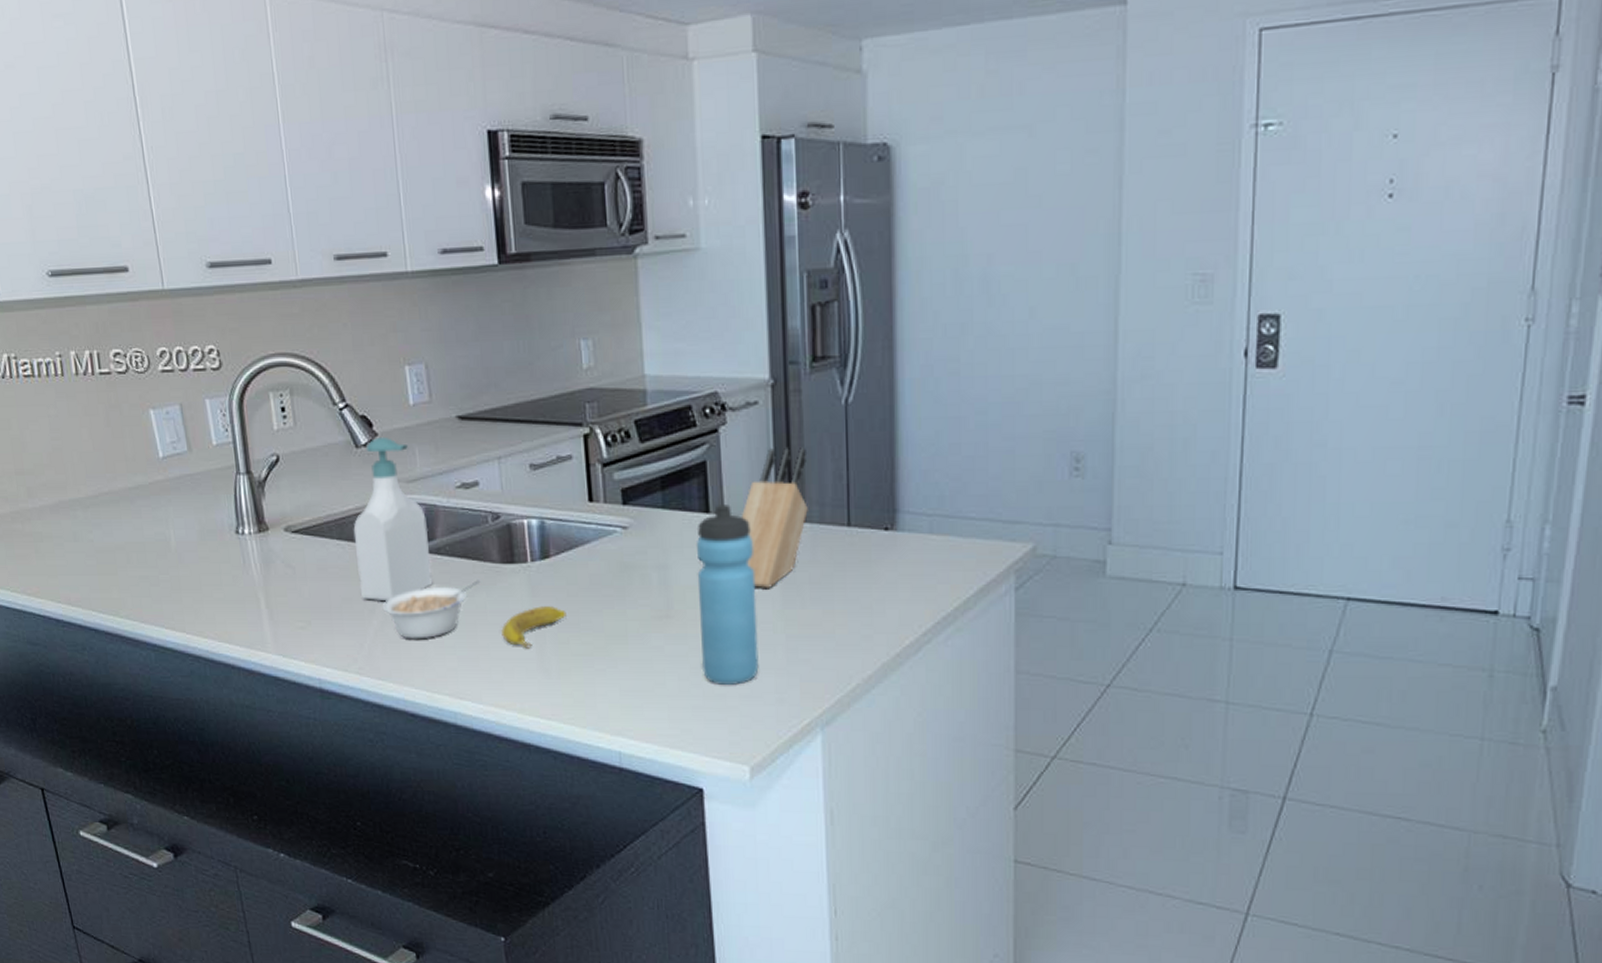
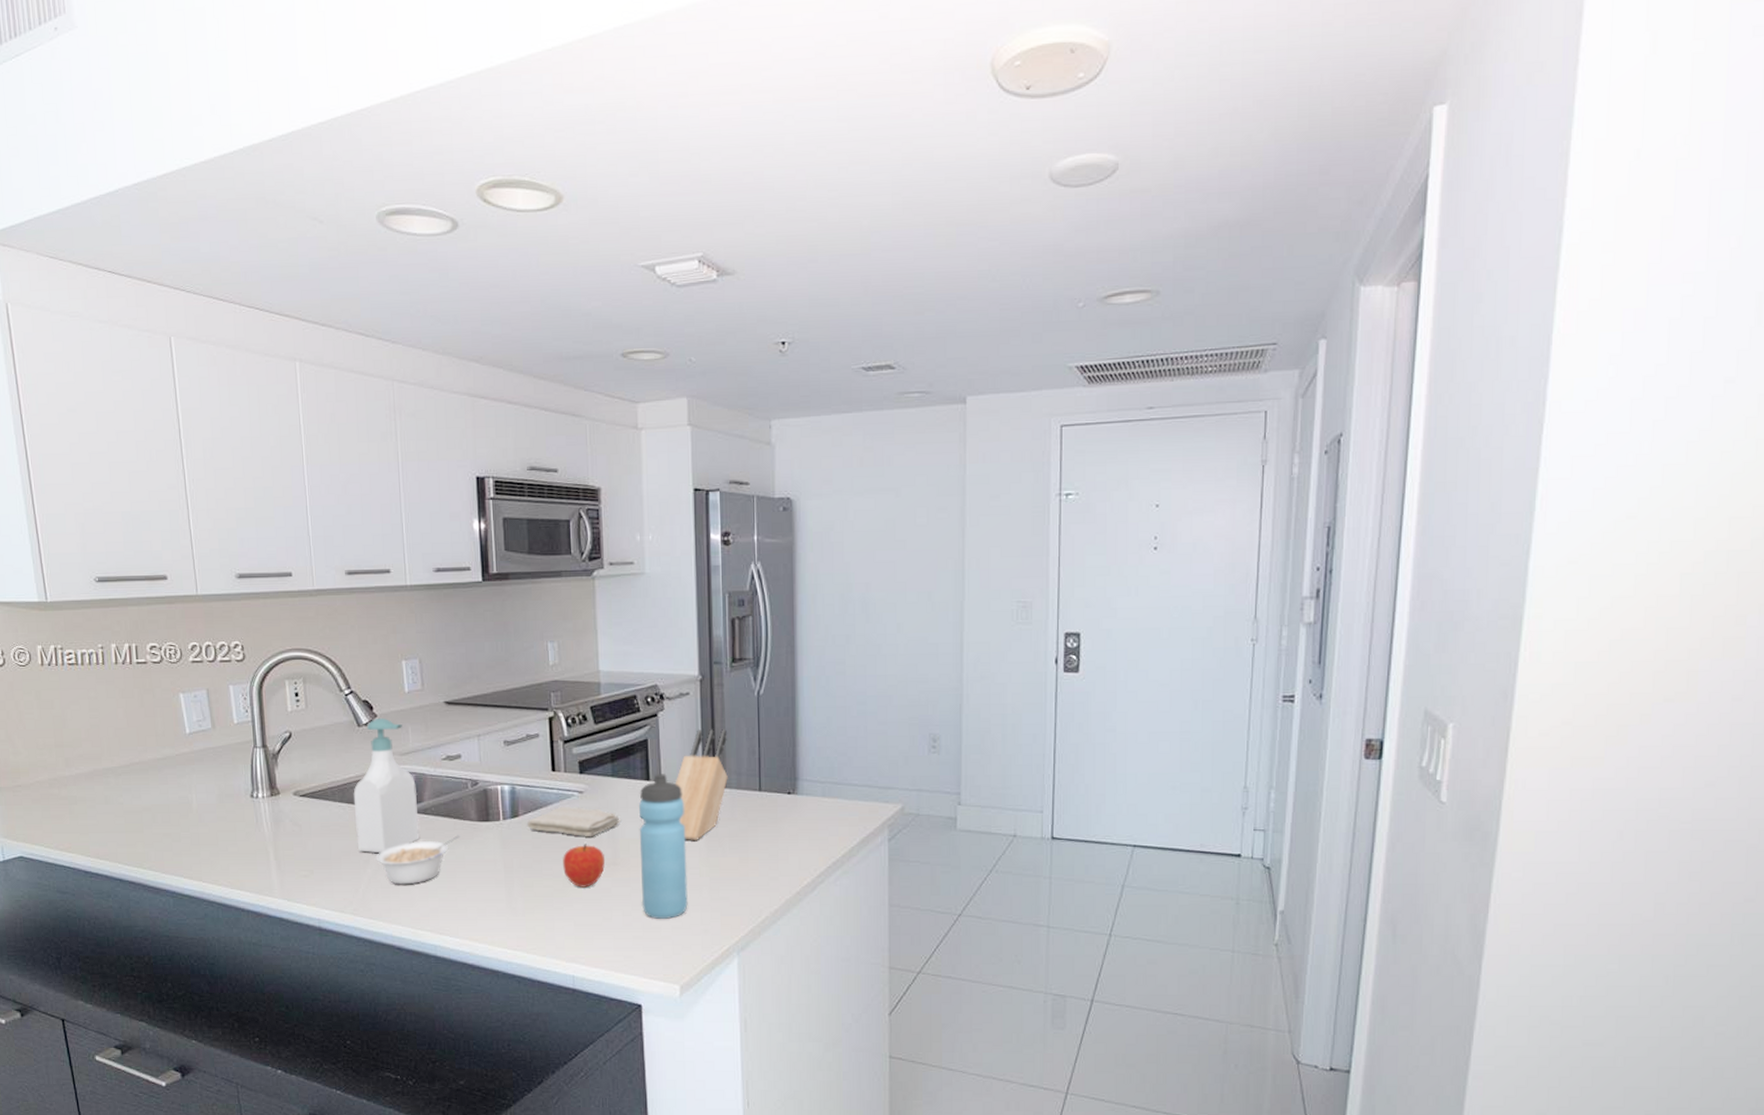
banana: present [501,606,567,649] -> none [476,856,532,892]
washcloth: none [560,545,674,584] -> present [527,806,620,838]
fruit: none [604,591,656,645] -> present [563,844,606,888]

